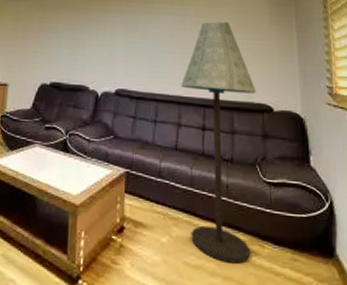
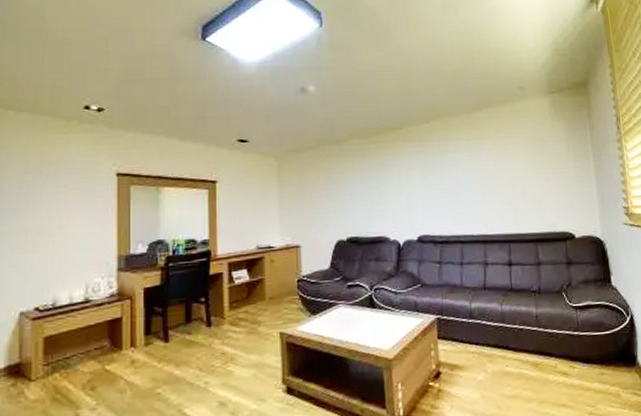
floor lamp: present [181,21,256,264] -> none [484,152,562,388]

